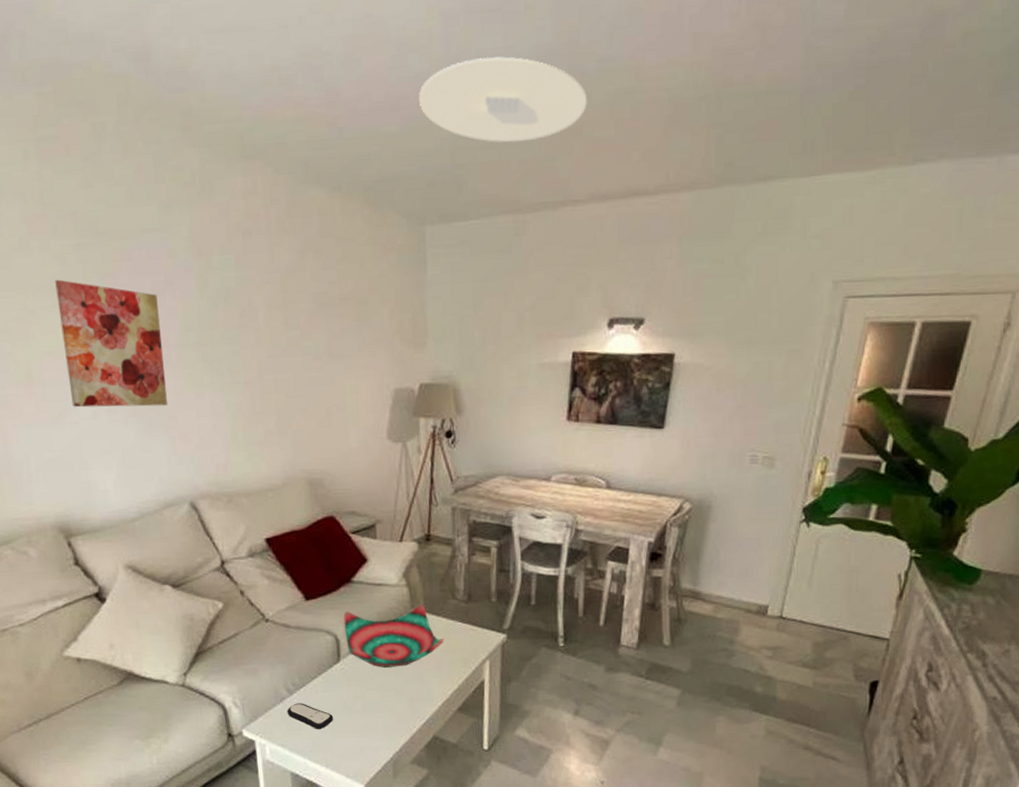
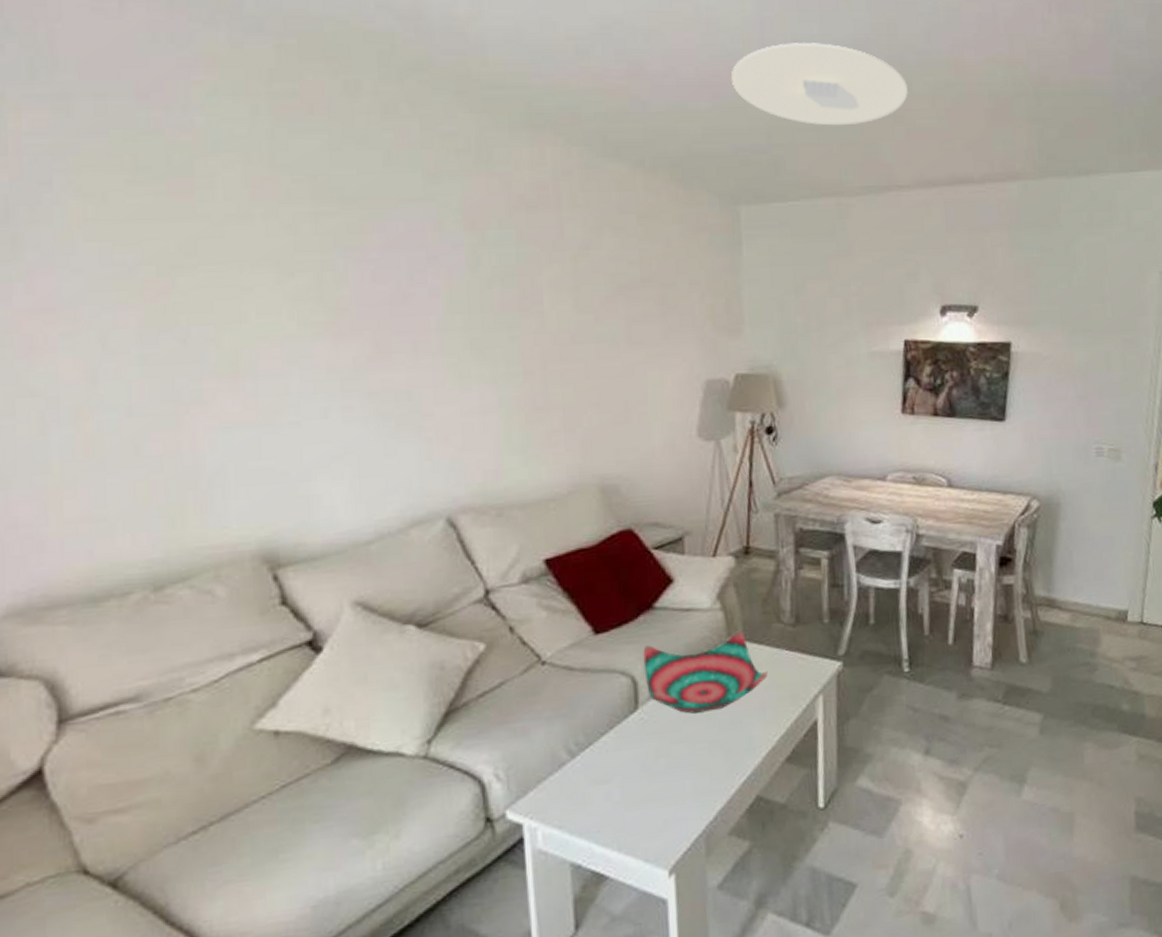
wall art: present [55,279,167,408] -> none [282,252,422,404]
remote control: present [287,703,333,729] -> none [567,767,628,801]

